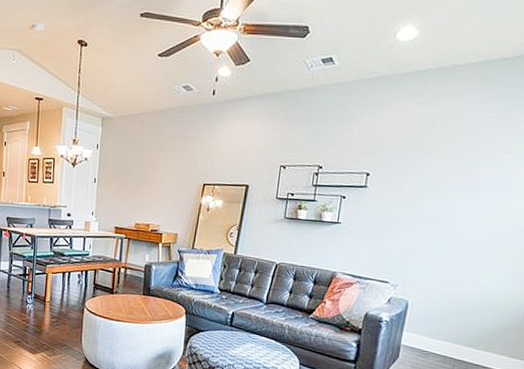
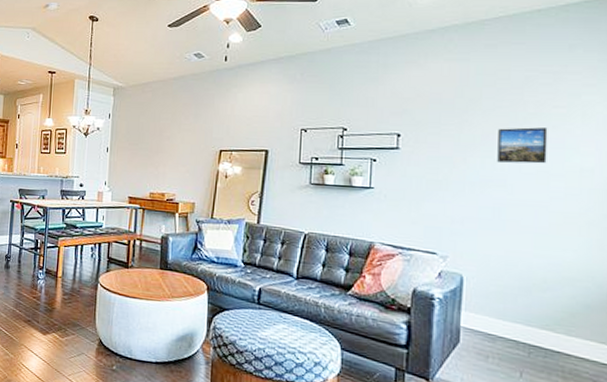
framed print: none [450,170,497,205] -> present [497,127,548,164]

